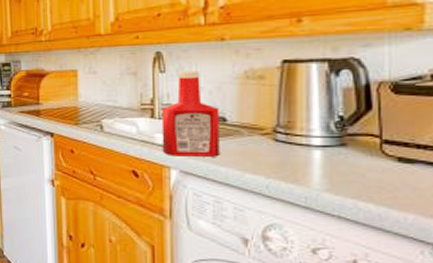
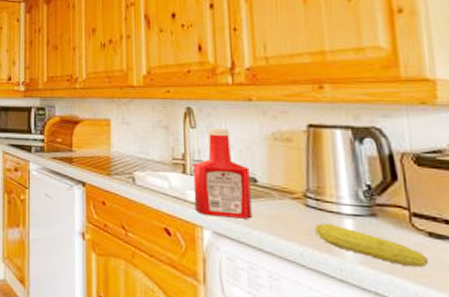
fruit: none [283,156,396,190] -> present [315,223,429,267]

